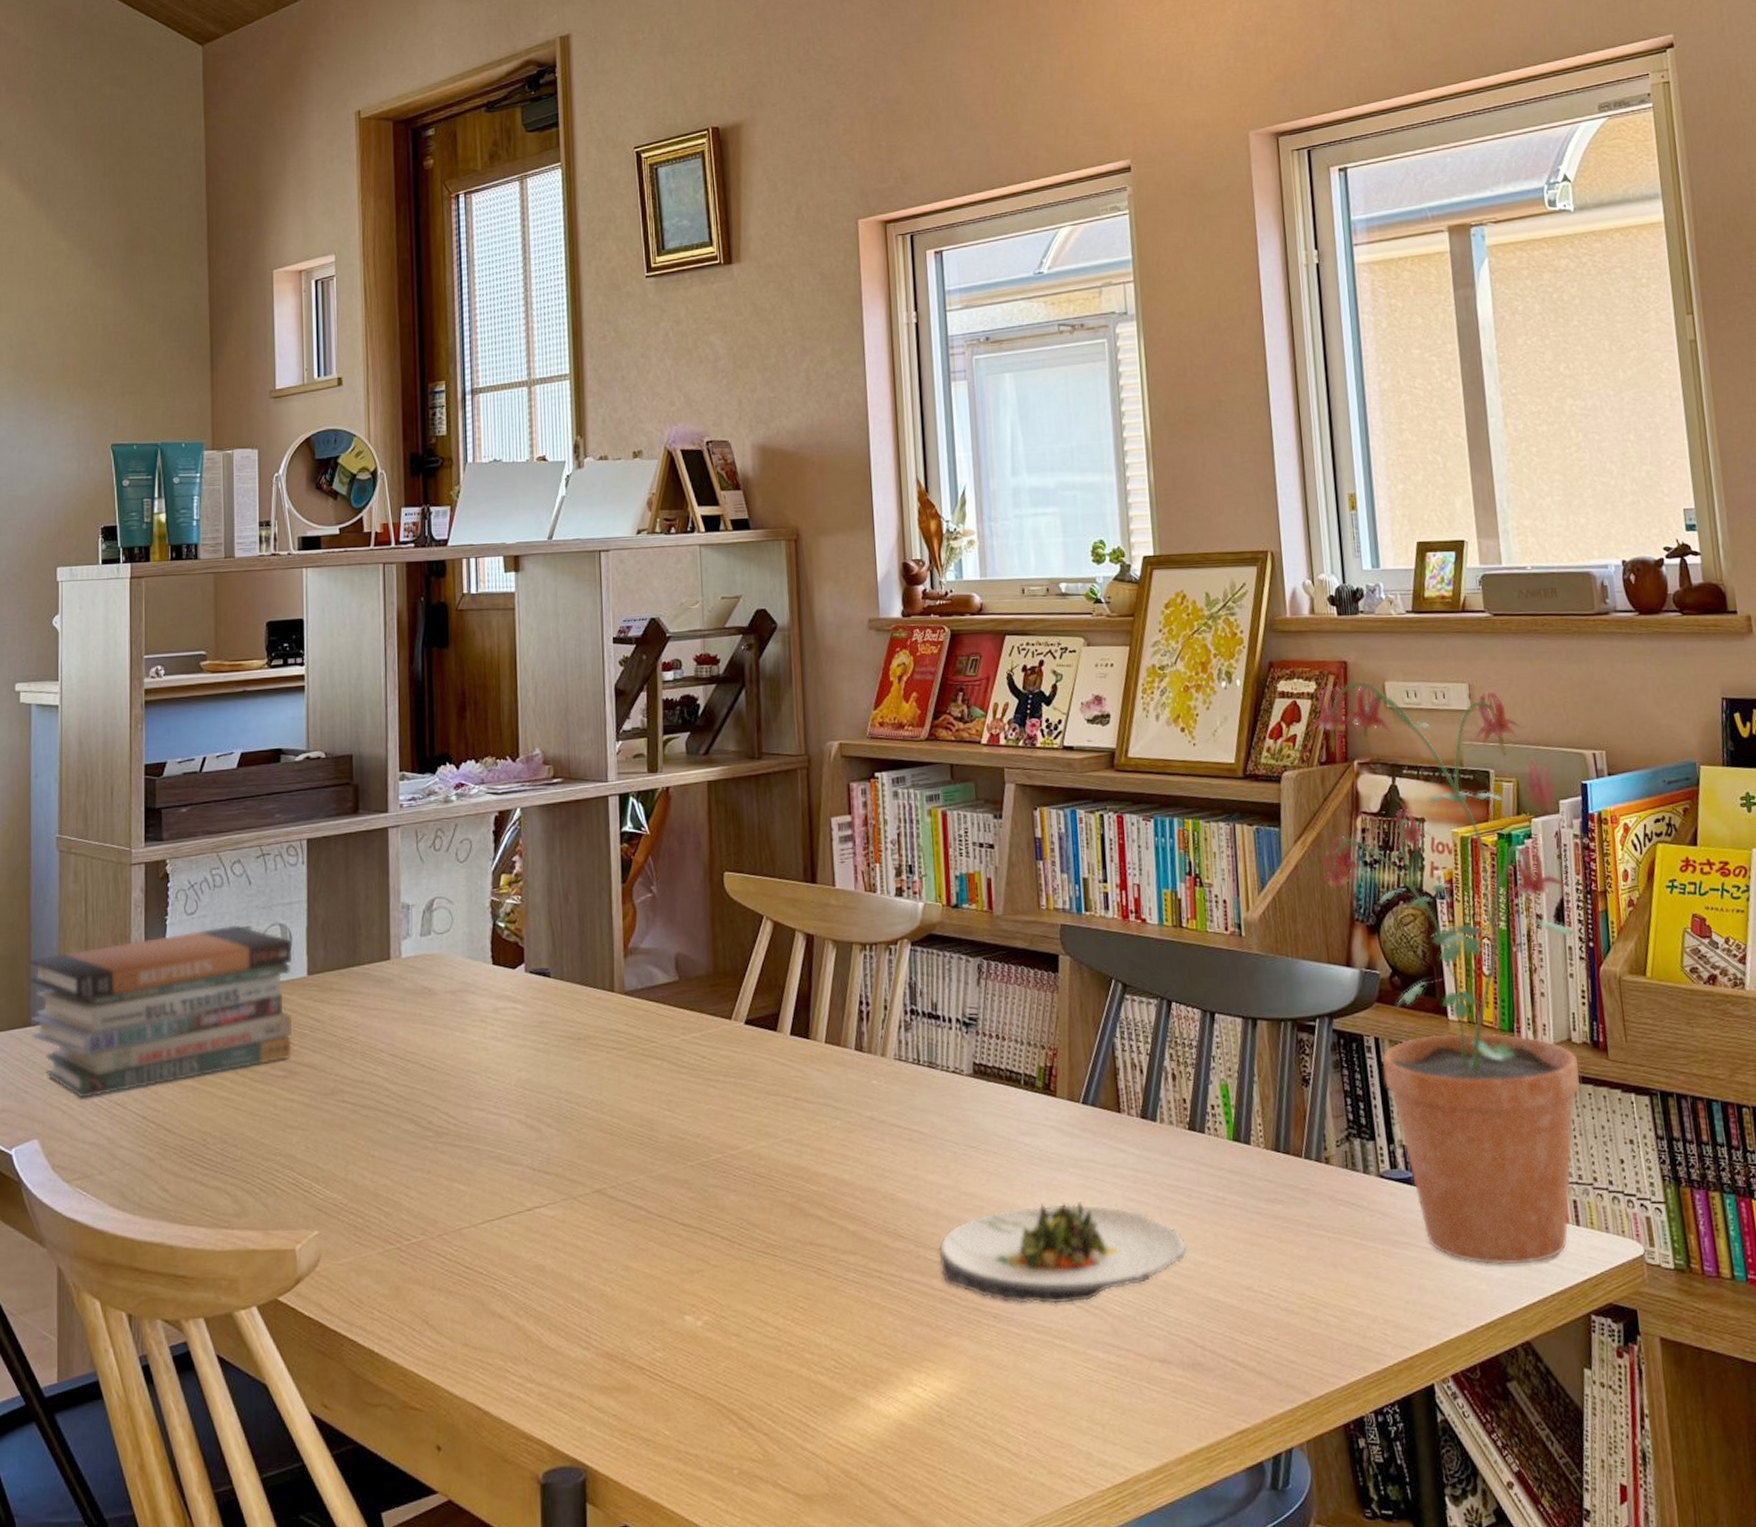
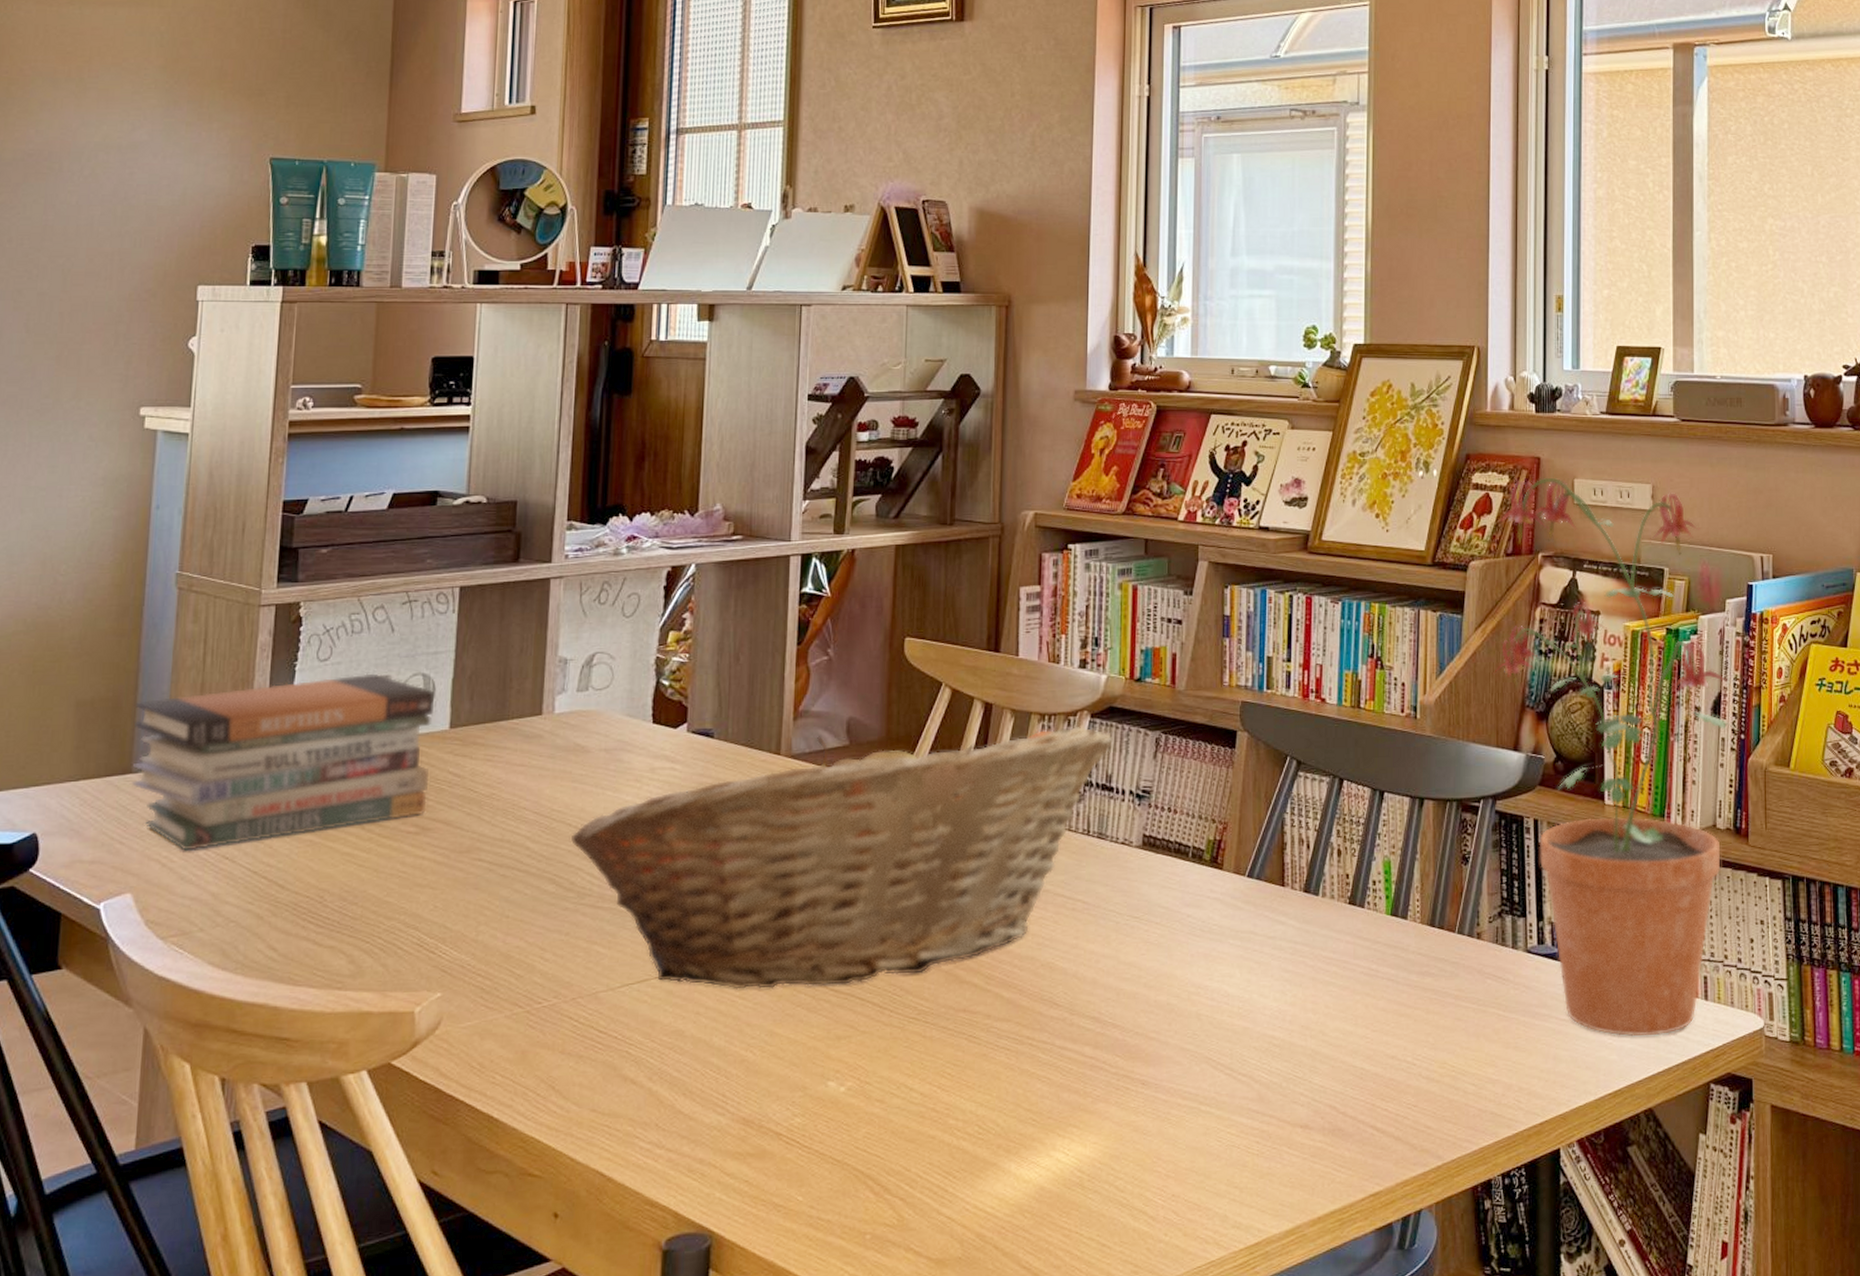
fruit basket: none [426,954,935,1225] -> present [571,726,1113,990]
salad plate: present [939,1202,1186,1304] -> none [1093,972,1336,1071]

